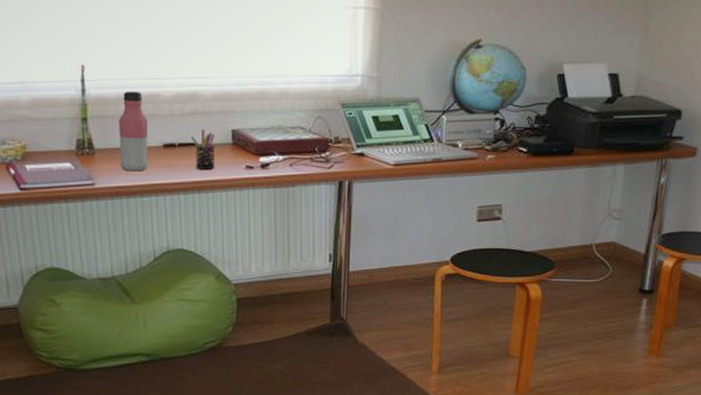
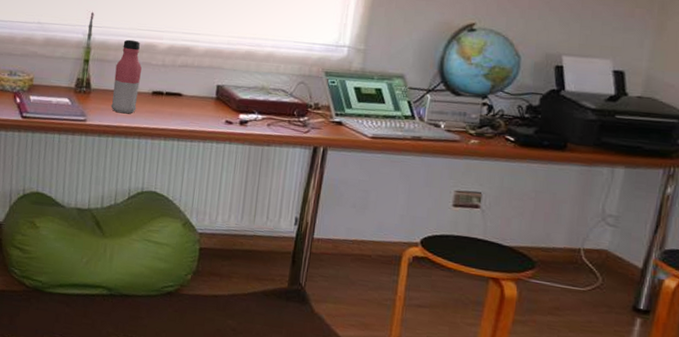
pen holder: present [190,129,216,170] -> none [178,81,201,120]

